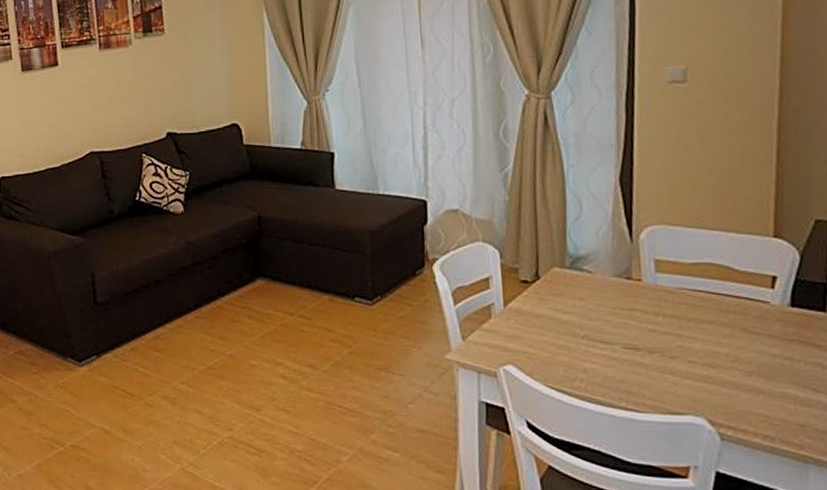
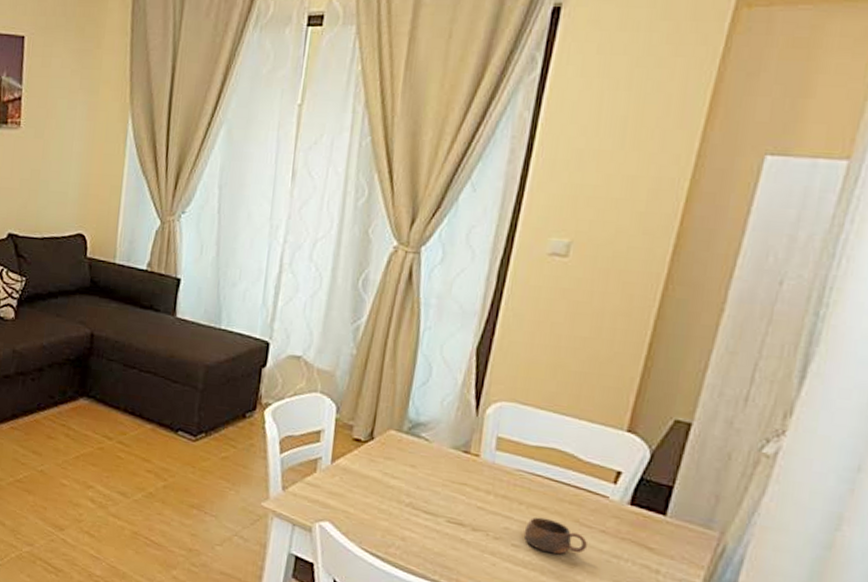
cup: none [697,331,759,365] -> present [523,517,587,555]

